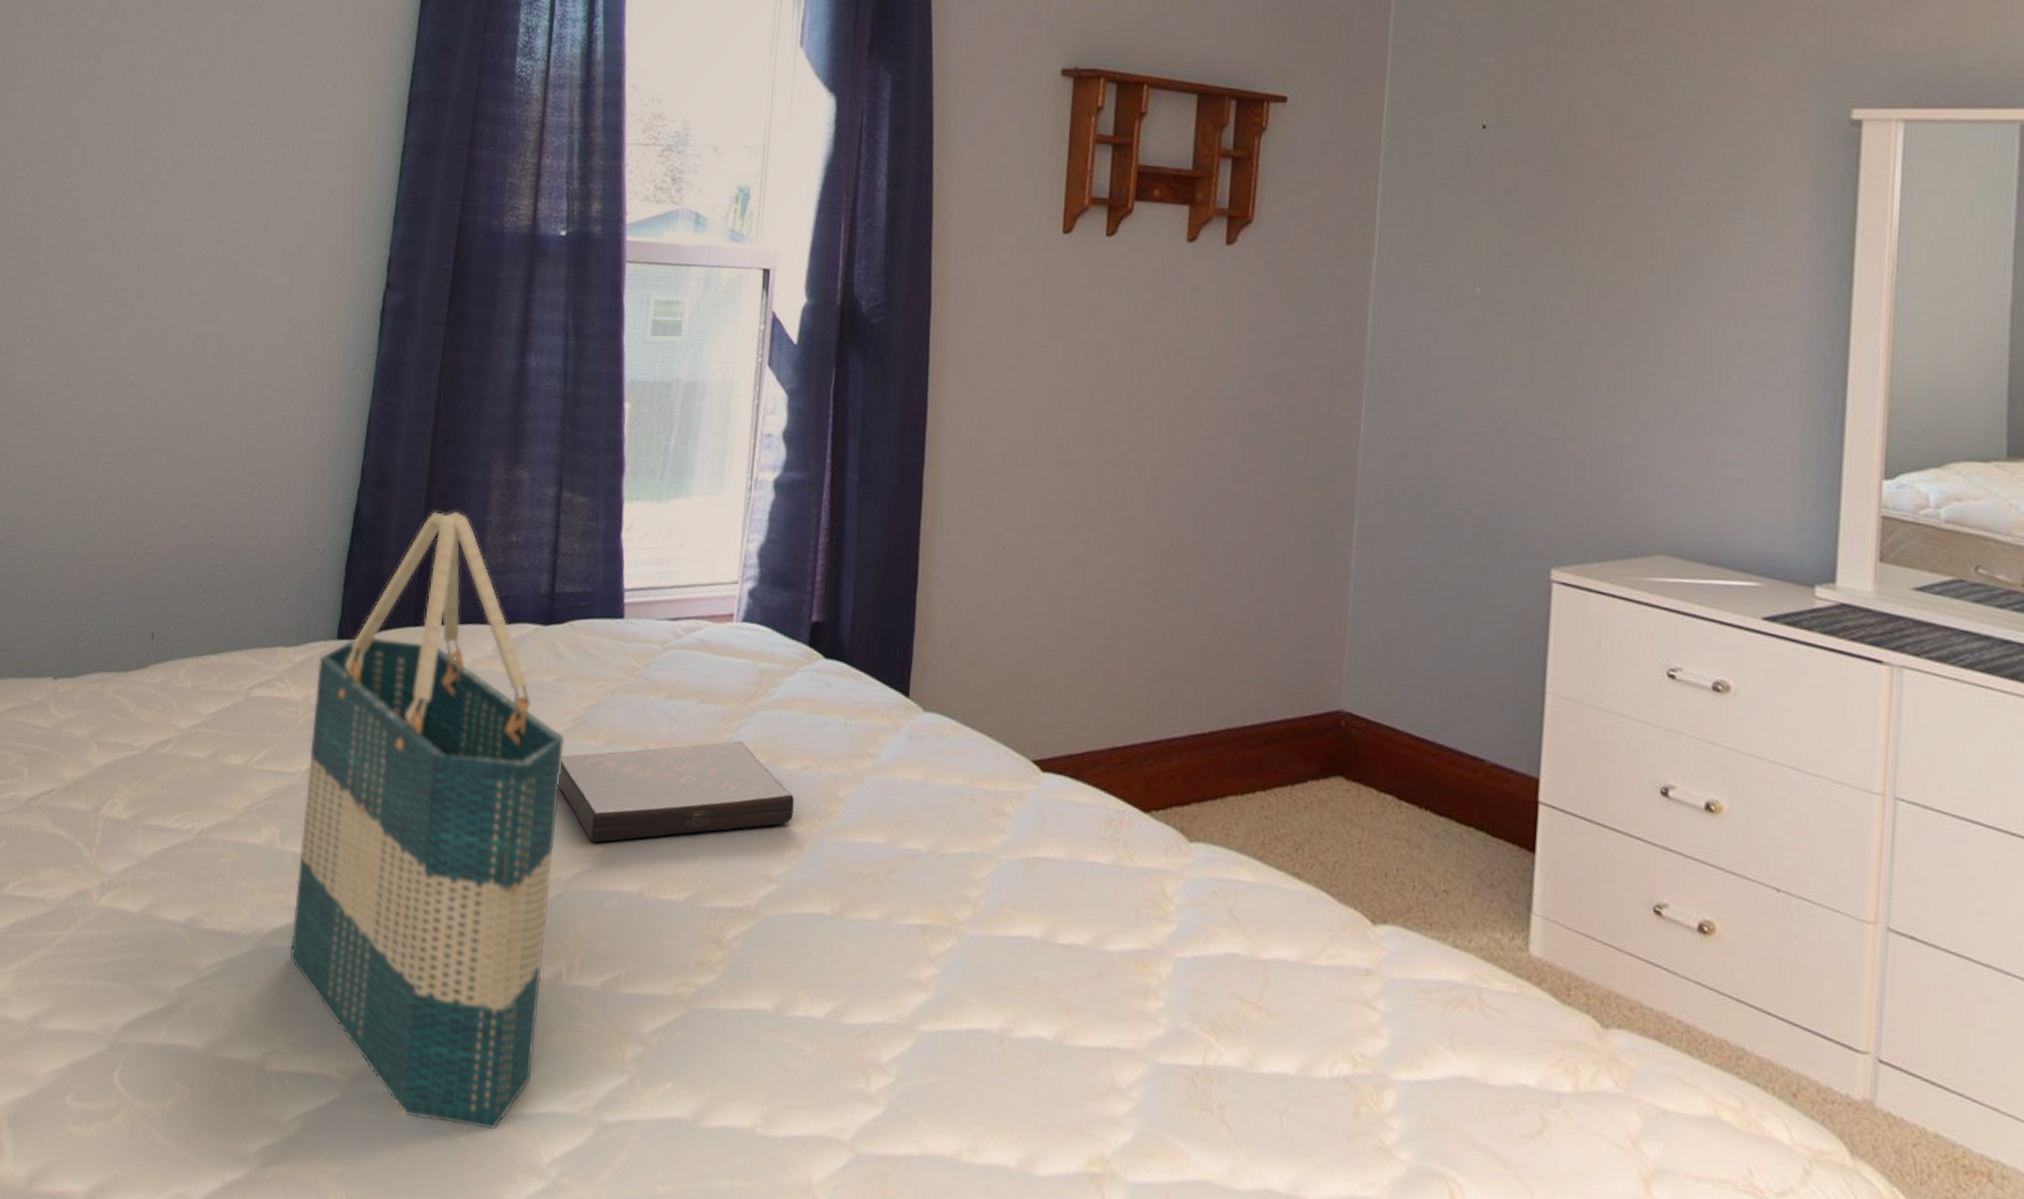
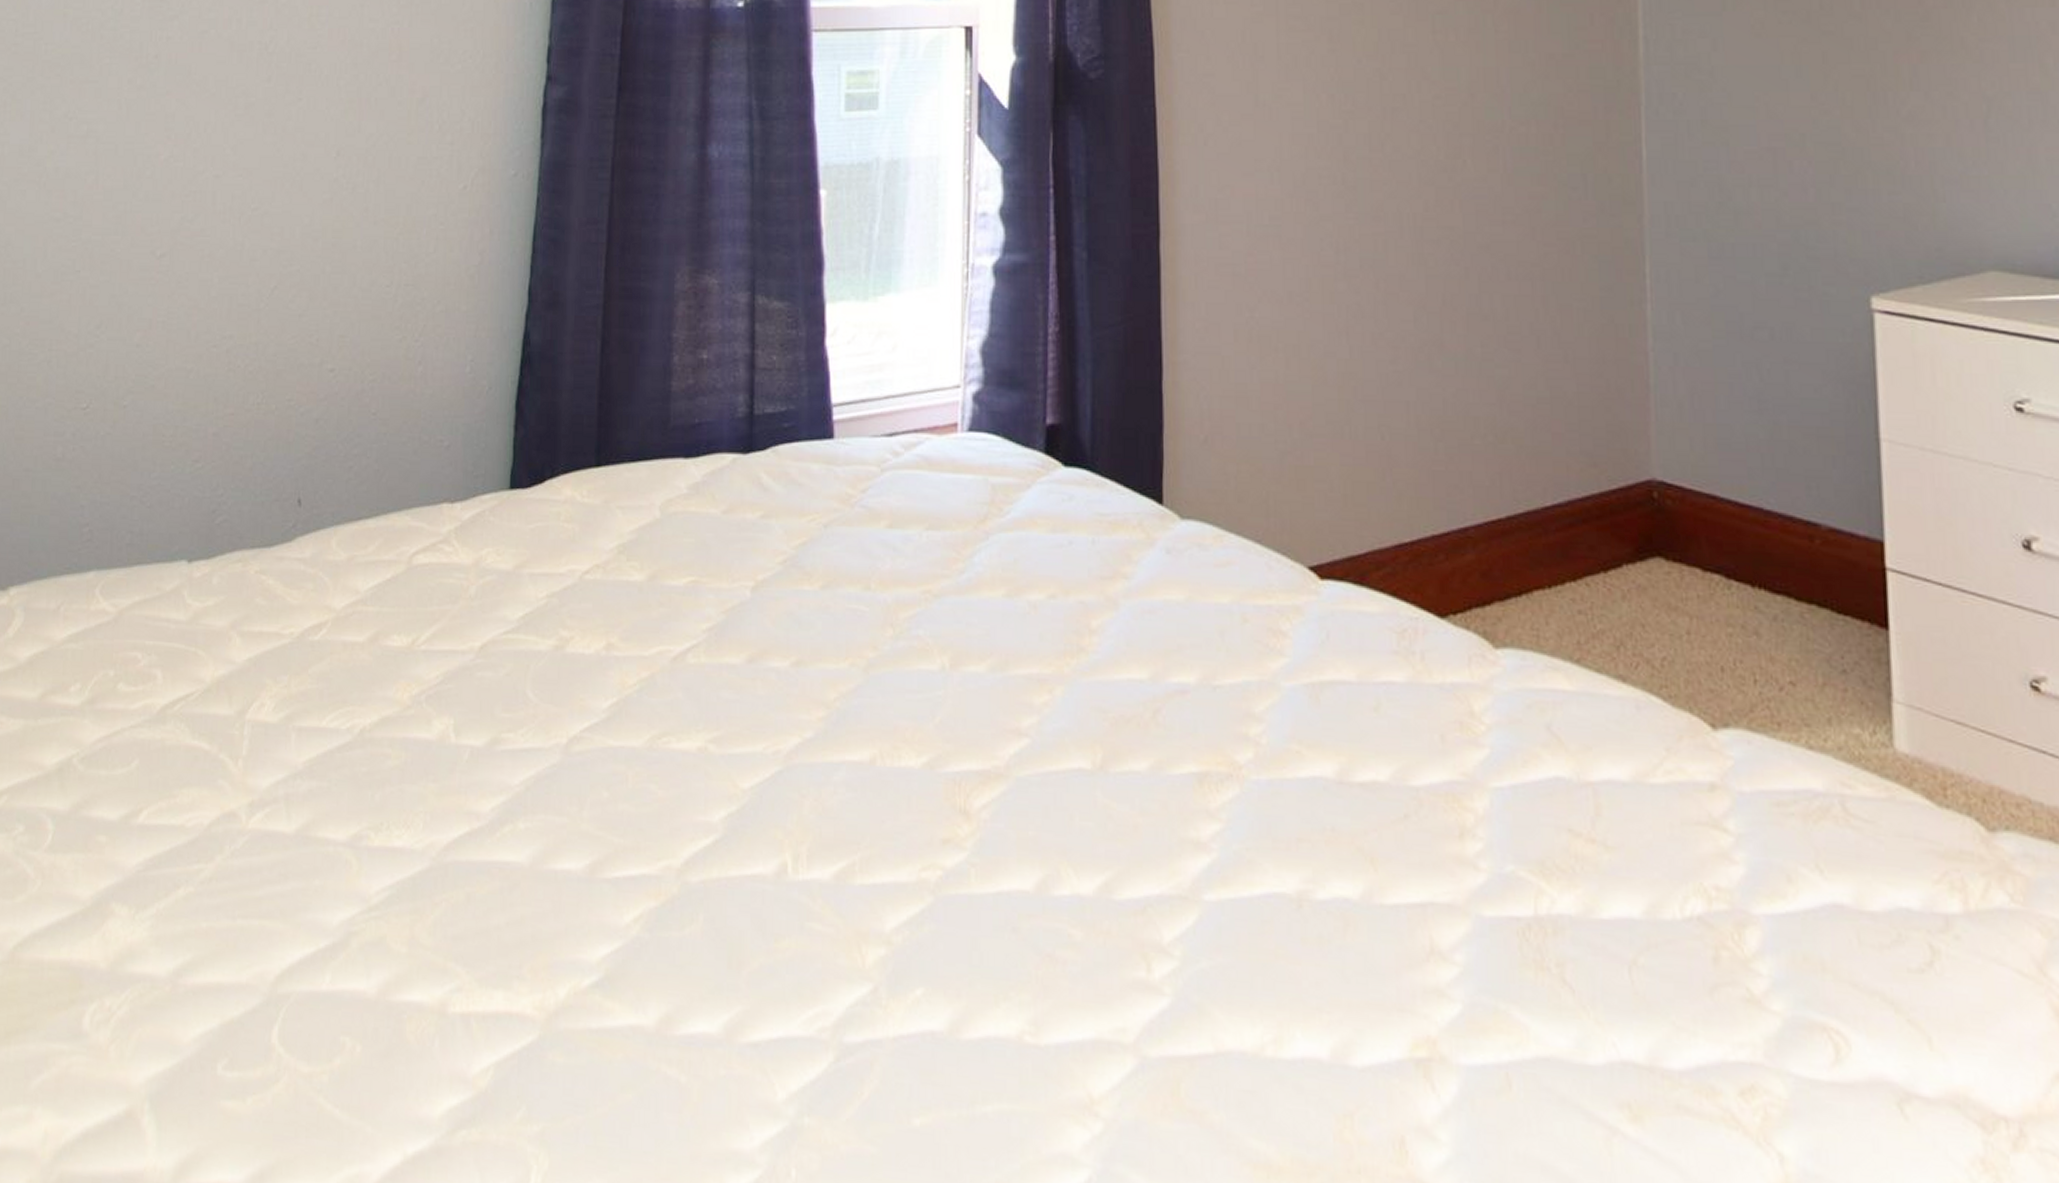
tote bag: present [290,511,565,1130] -> none [471,329,775,1064]
book: present [558,741,795,843] -> none [770,572,1042,706]

